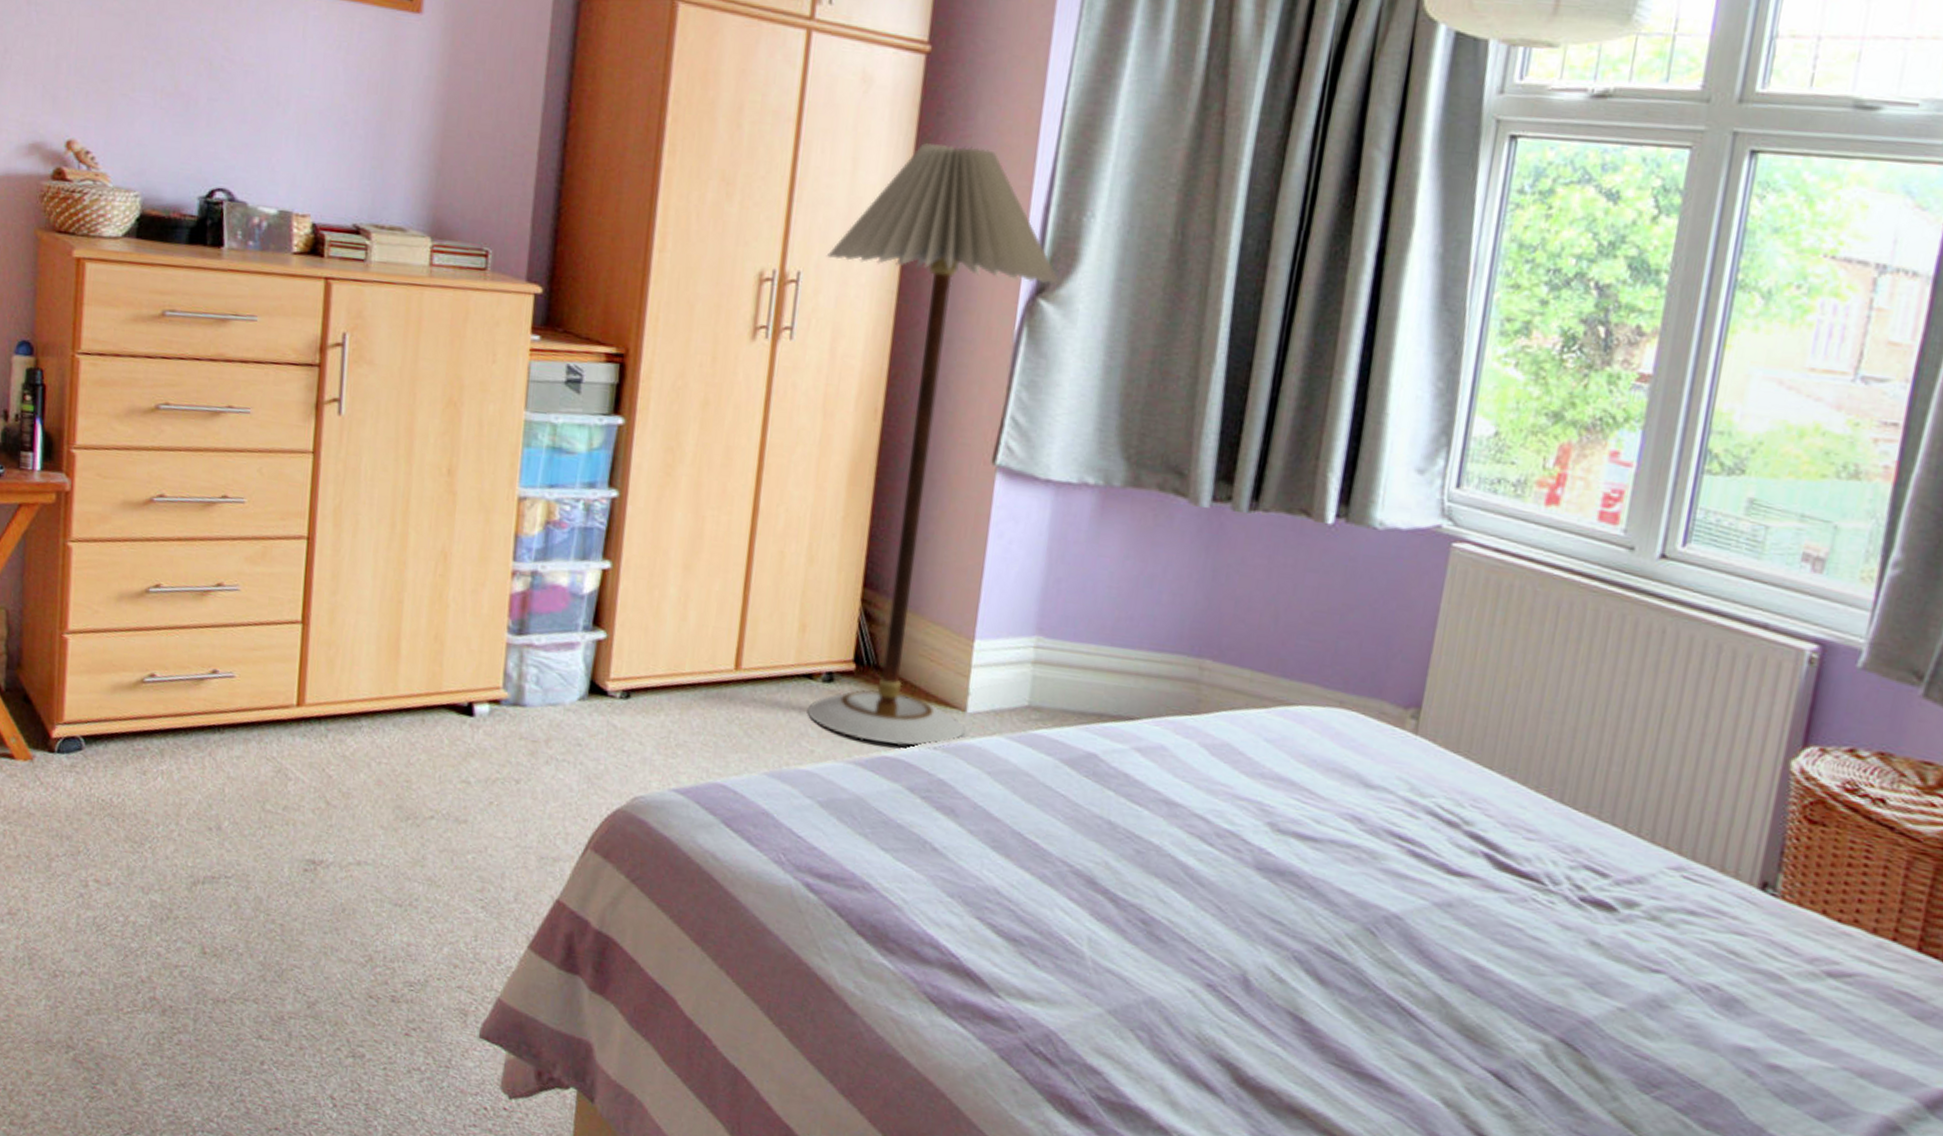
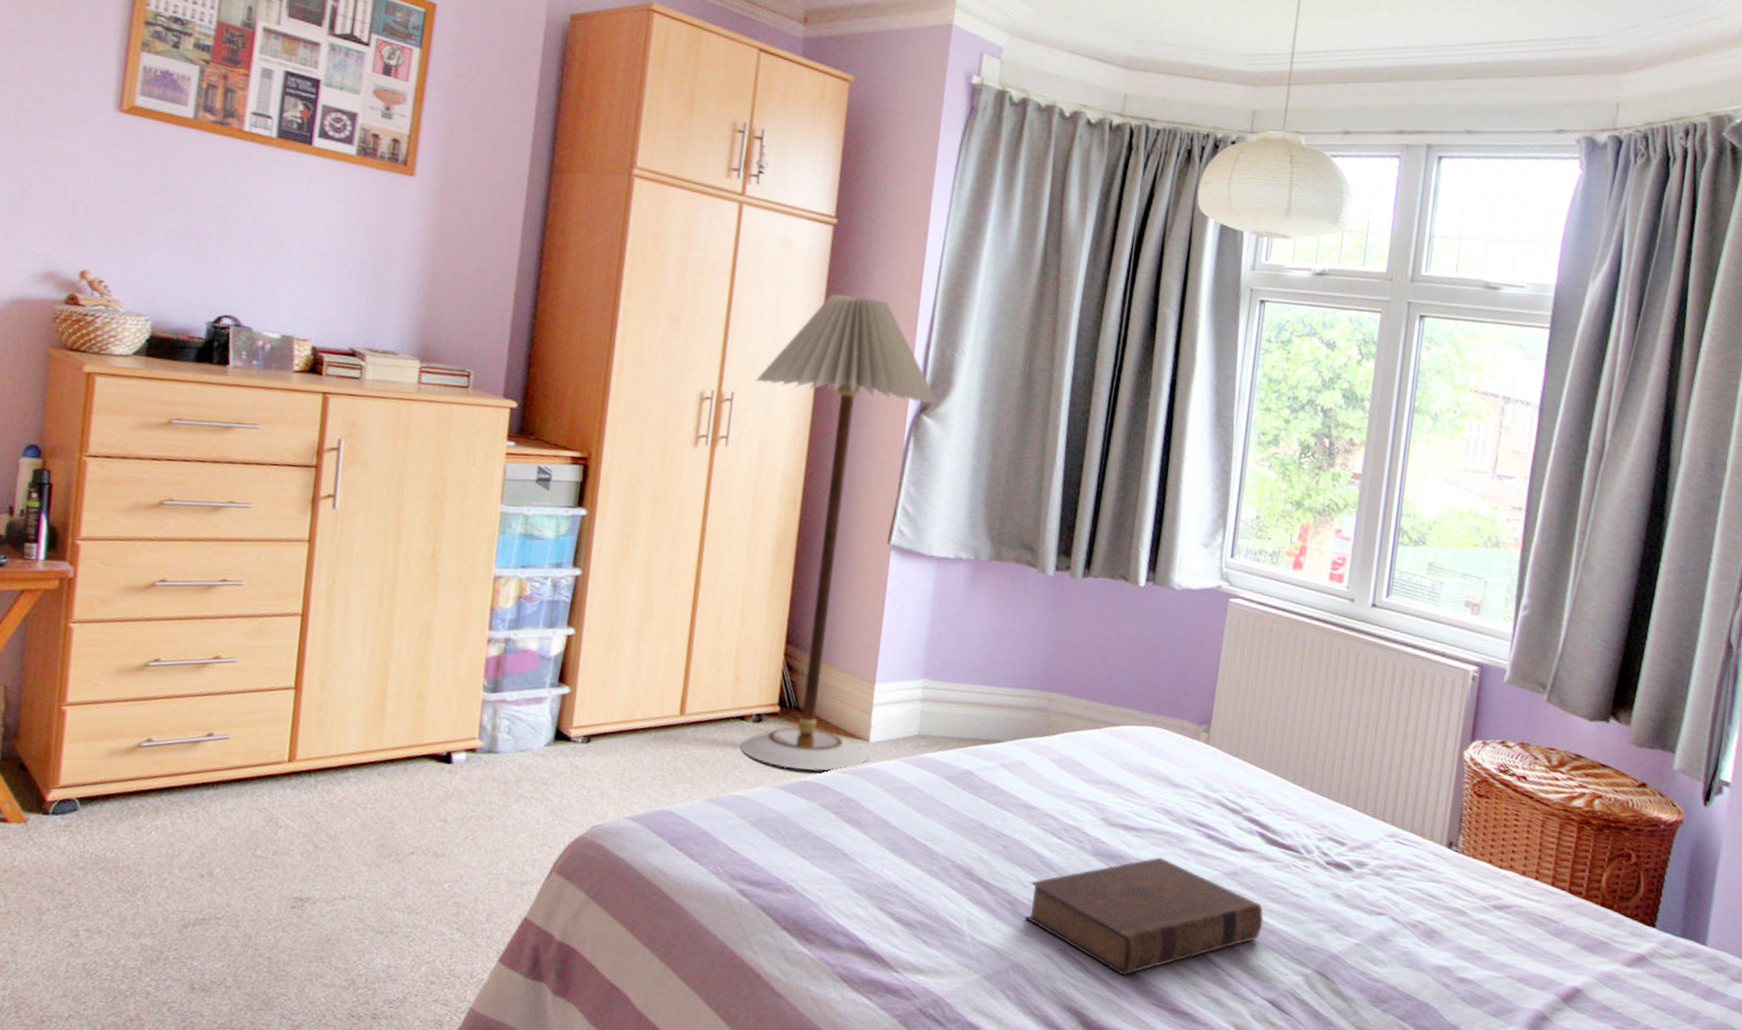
book: none [1163,877,1488,1024] -> present [1025,857,1264,976]

